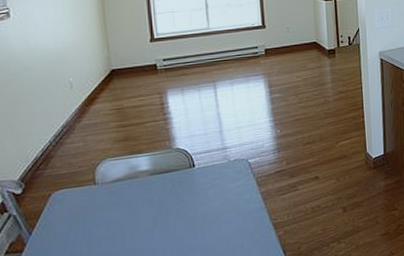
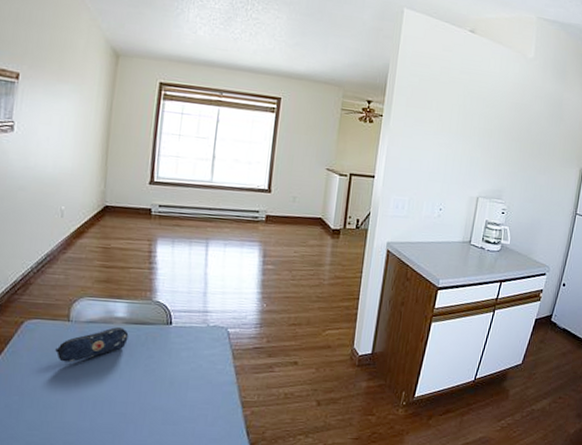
pencil case: none [87,179,156,224] -> present [55,326,129,362]

